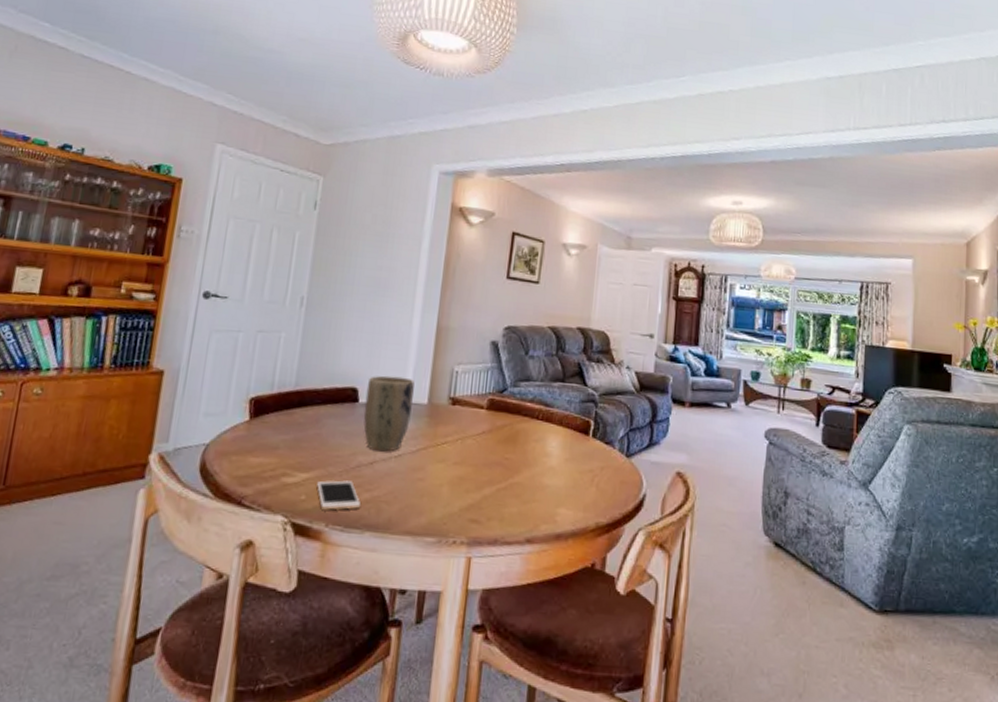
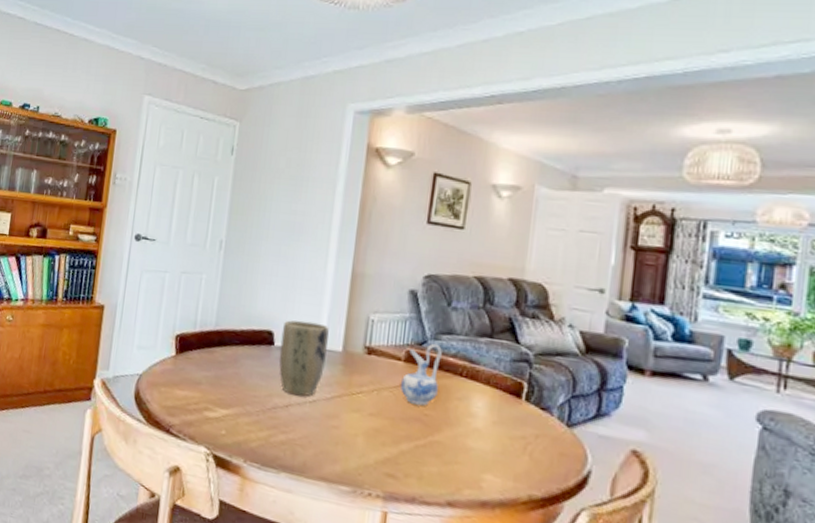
cell phone: present [317,480,361,510] -> none [236,418,277,449]
ceramic pitcher: none [483,390,521,450] -> present [401,343,442,406]

